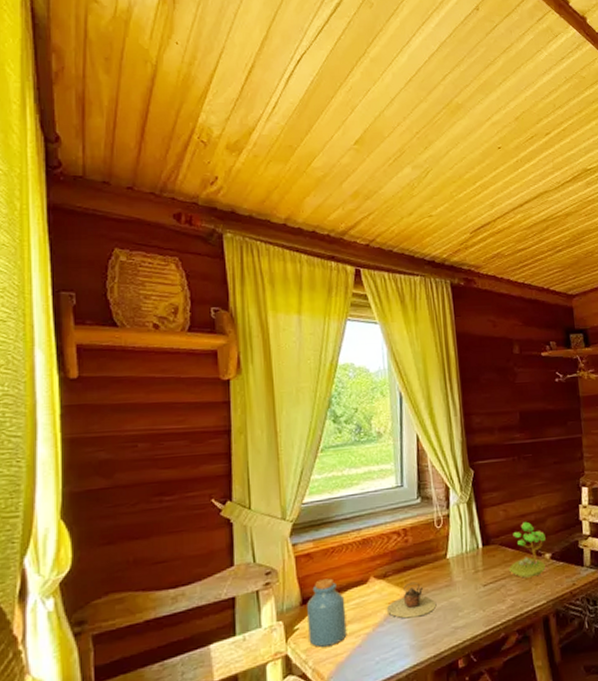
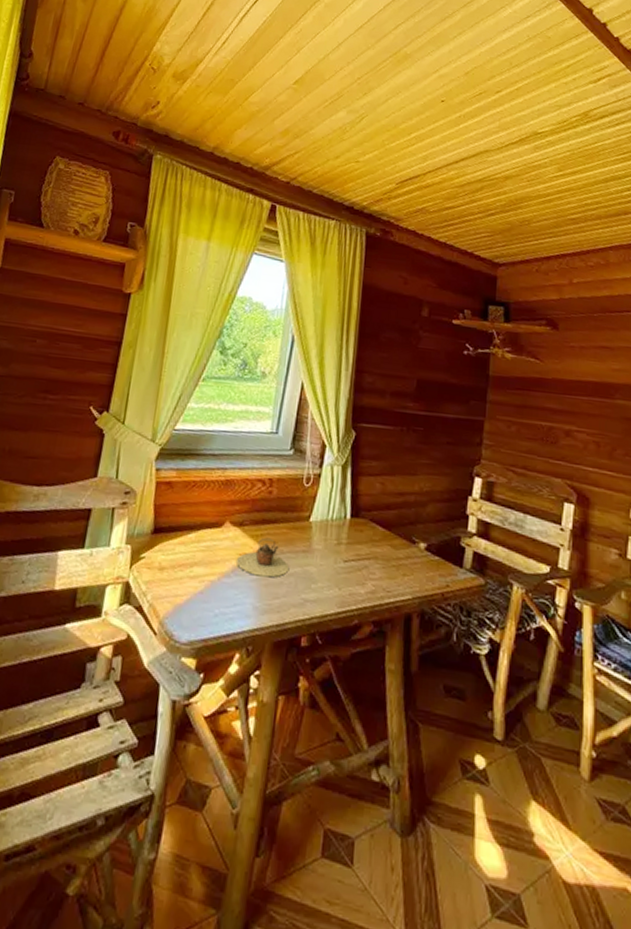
jar: present [307,578,347,647] -> none [152,511,196,584]
potted flower: present [508,521,546,578] -> none [374,500,423,566]

